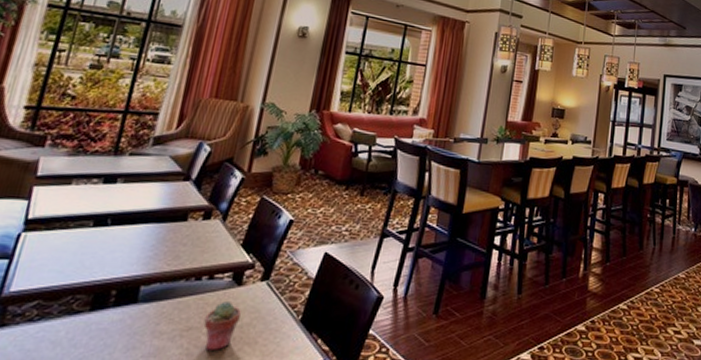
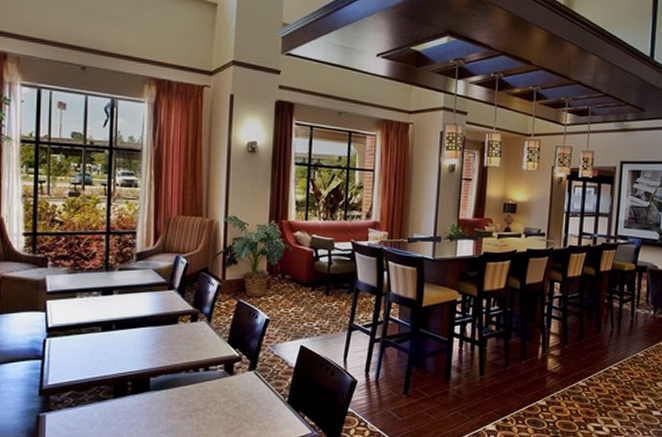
potted succulent: present [203,302,241,352] -> none [207,388,236,428]

